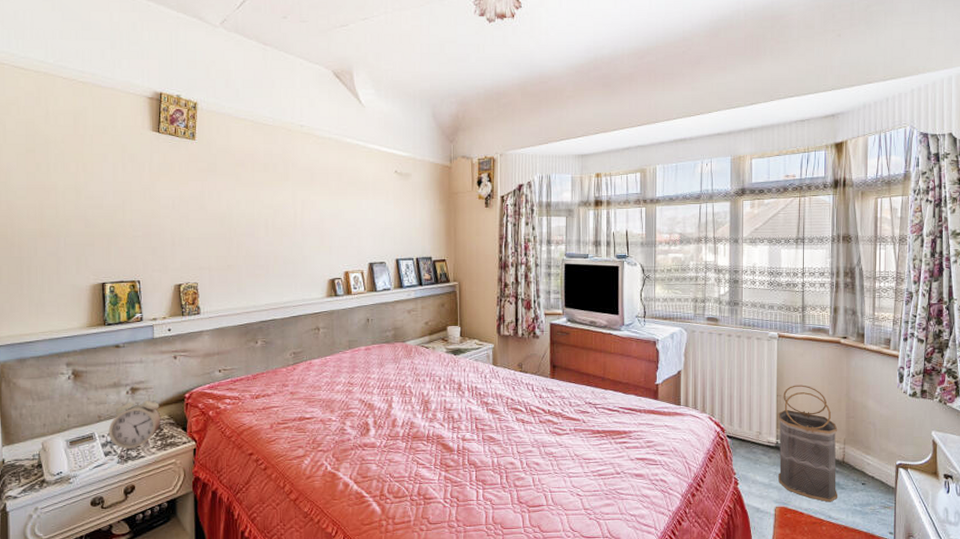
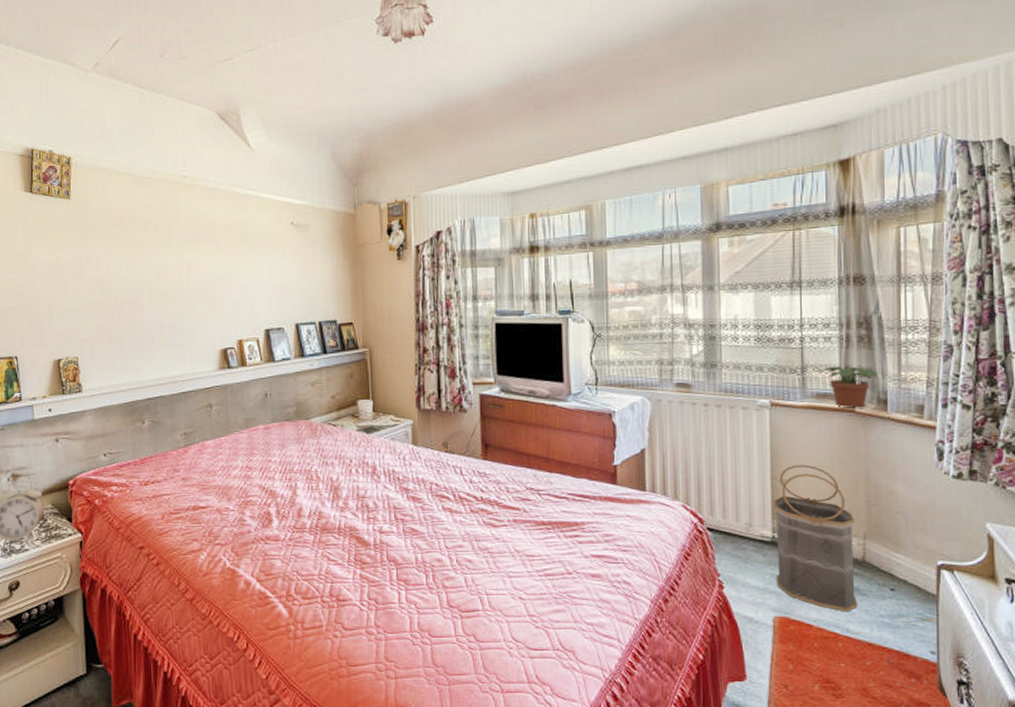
potted plant: none [814,307,858,340] -> present [818,366,878,408]

